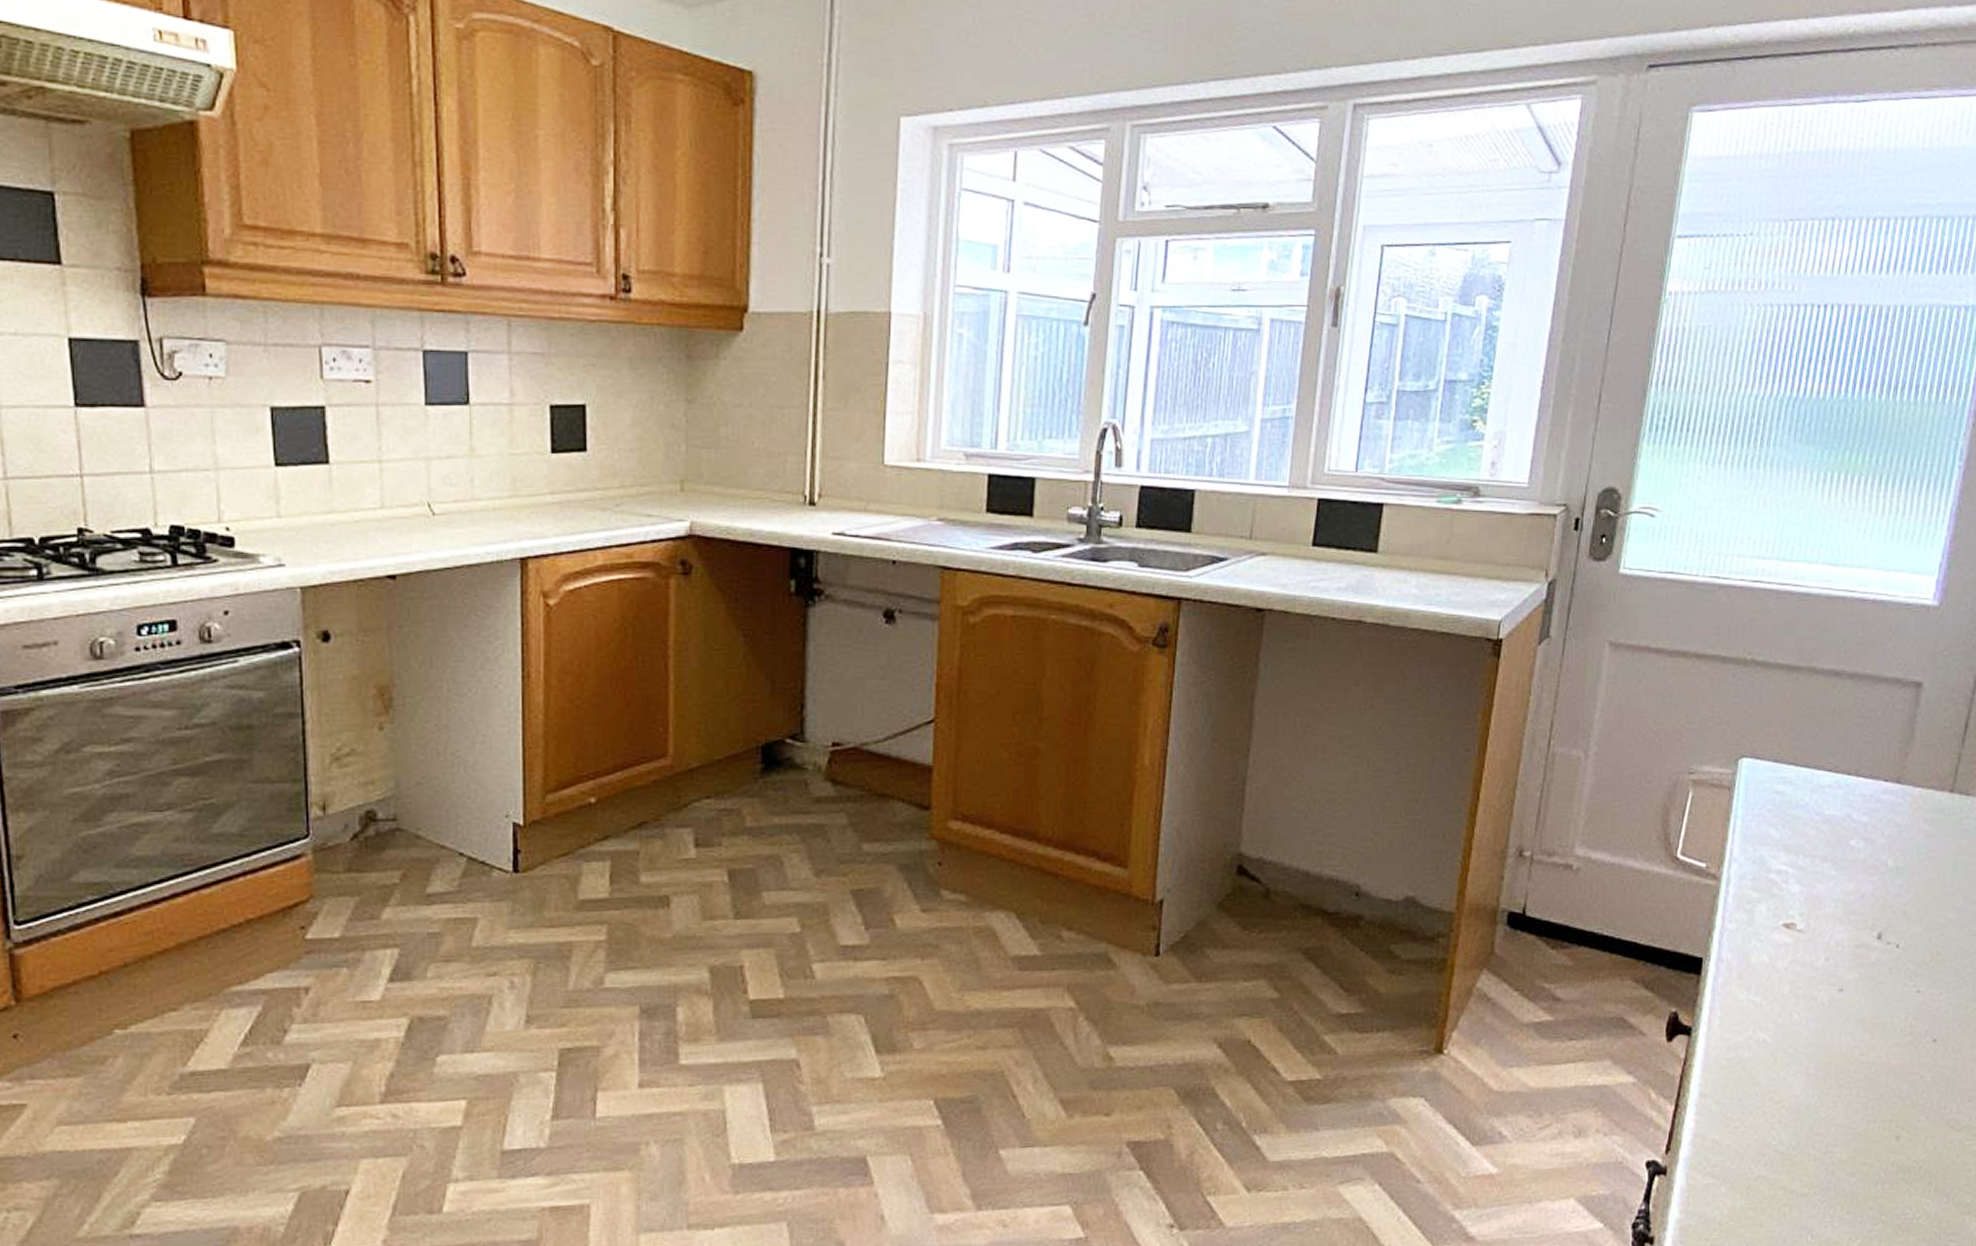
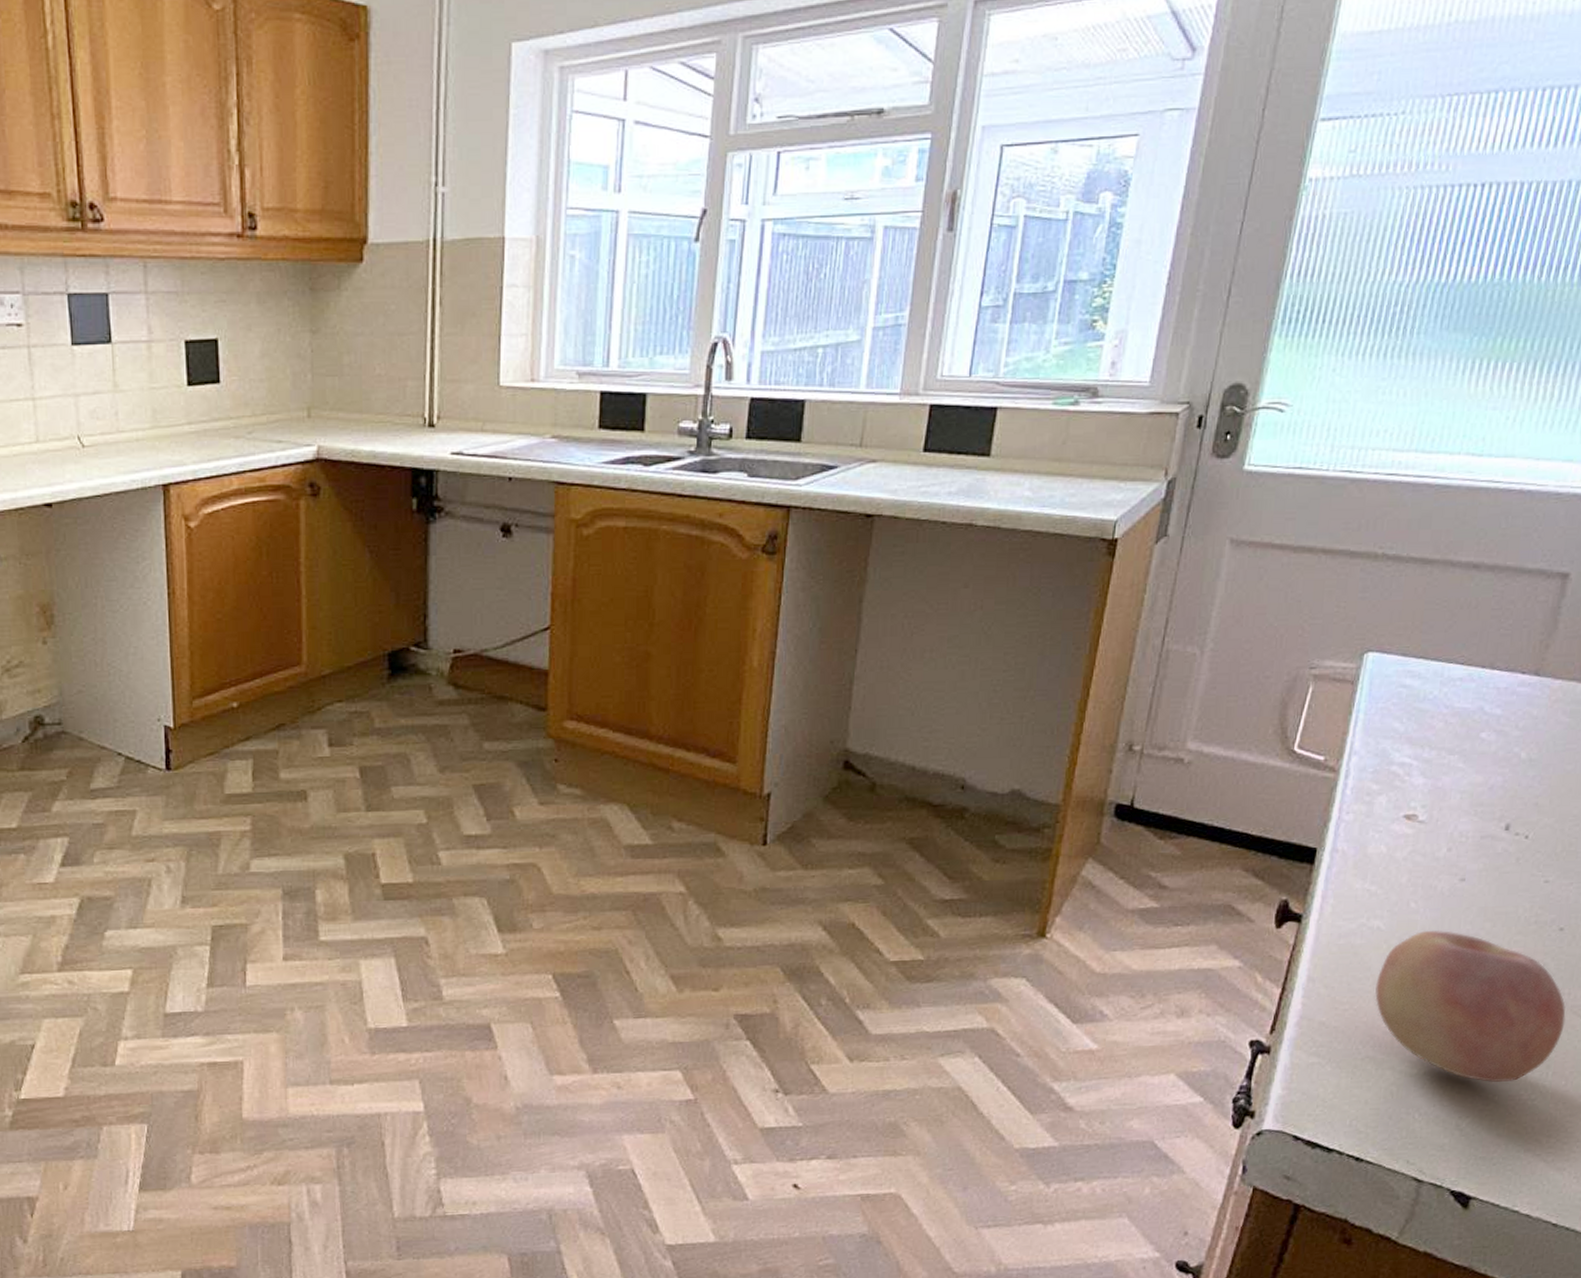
fruit: none [1764,1042,1943,1202] -> present [1375,930,1566,1083]

